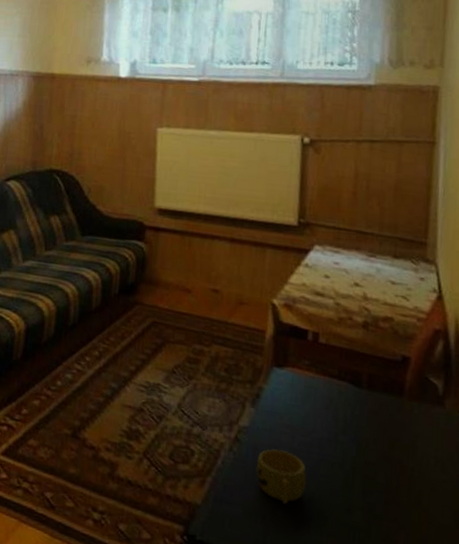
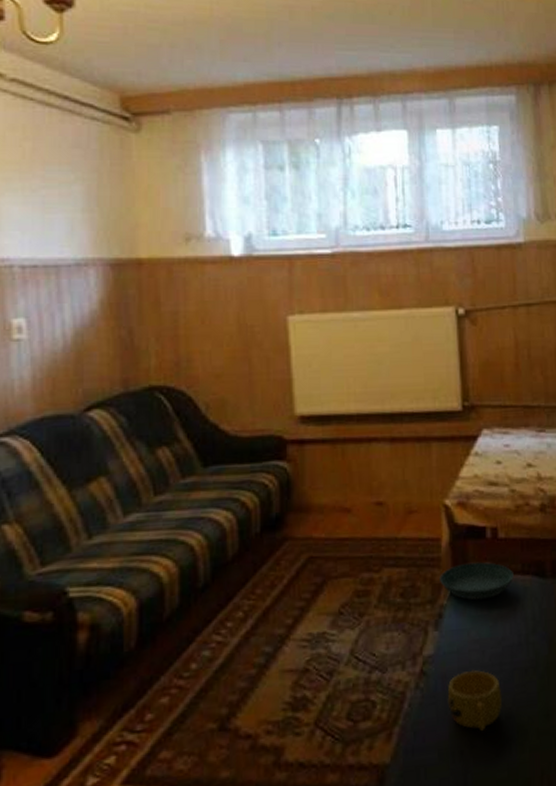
saucer: none [261,357,330,393] -> present [440,562,514,601]

